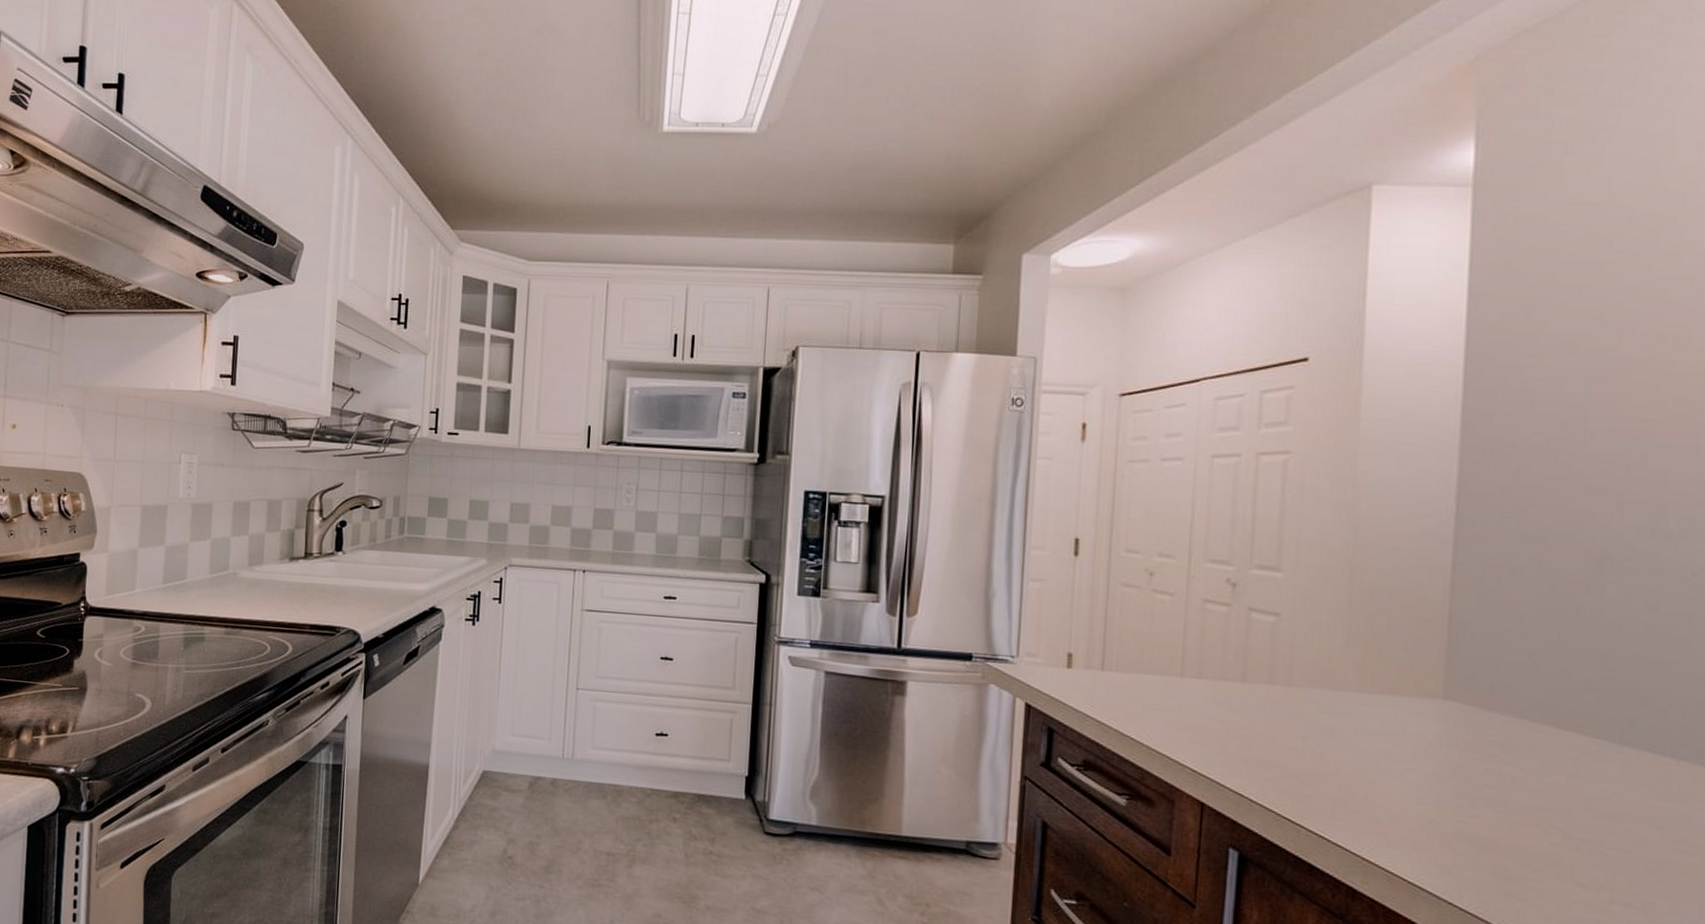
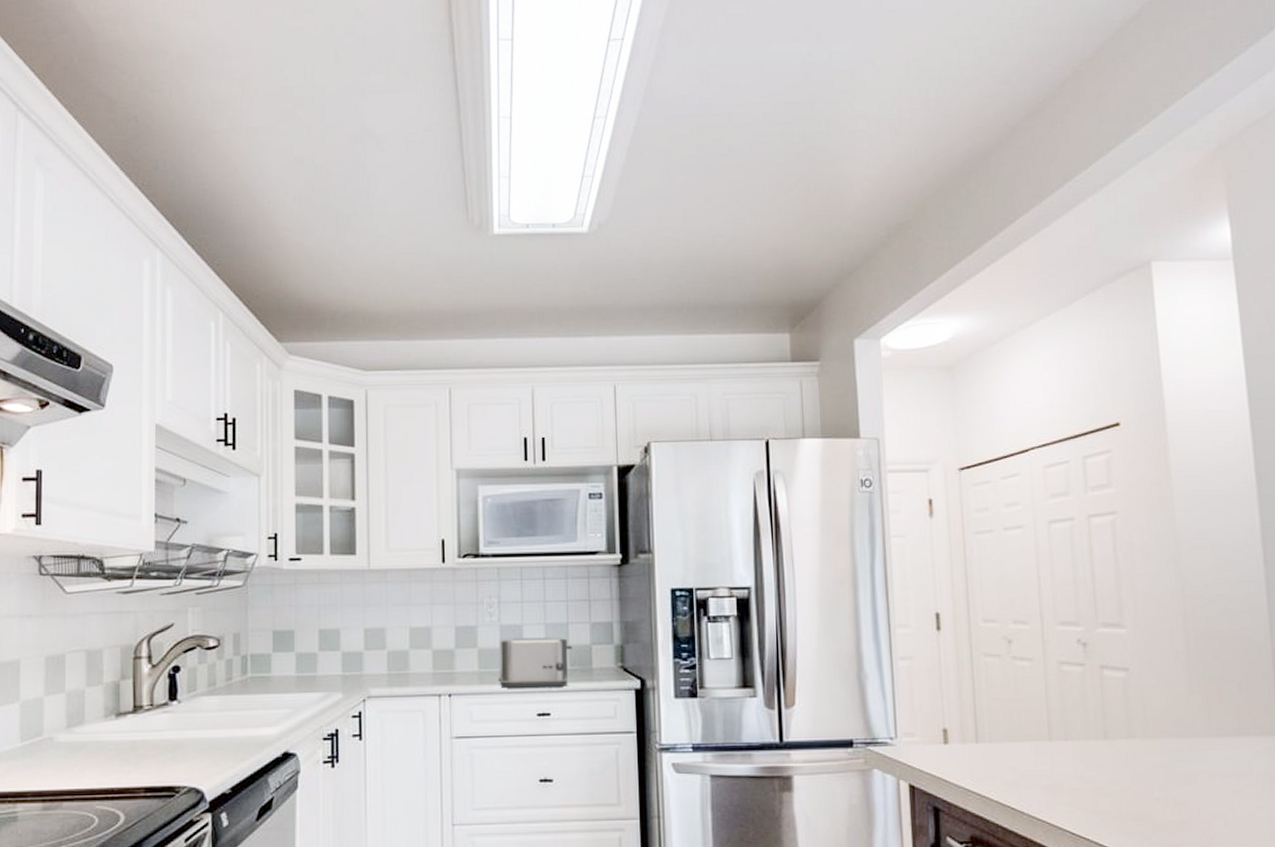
toaster: none [630,523,703,575] -> present [498,637,572,688]

